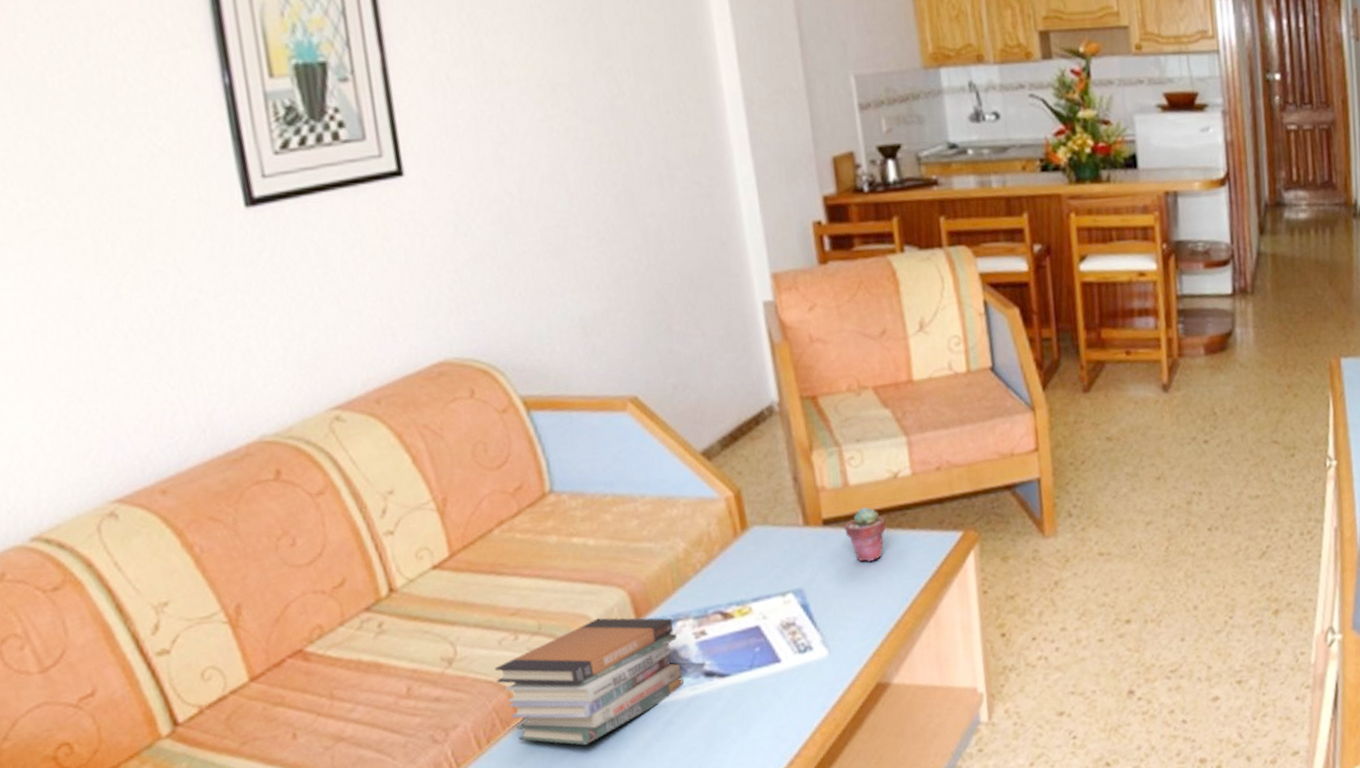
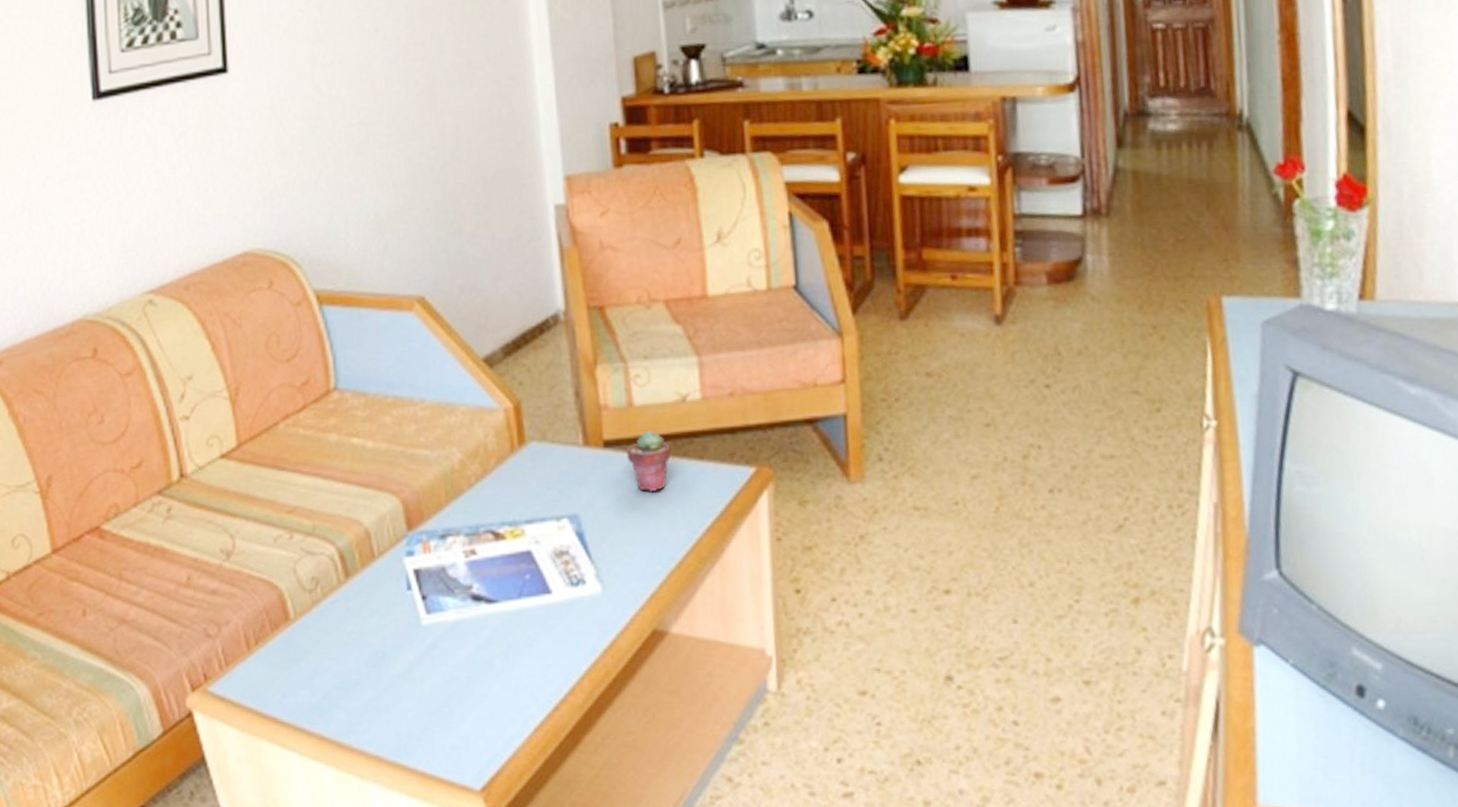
book stack: present [495,618,684,745] -> none [269,525,450,659]

